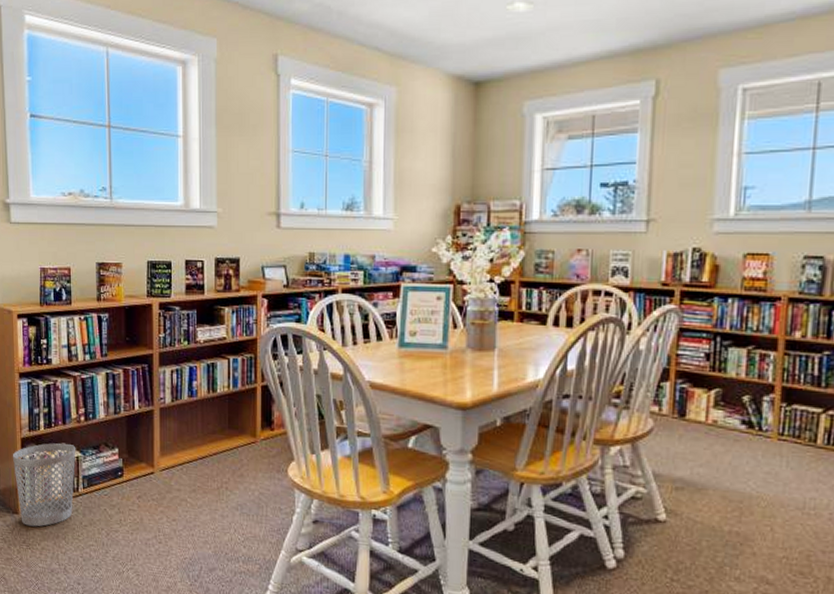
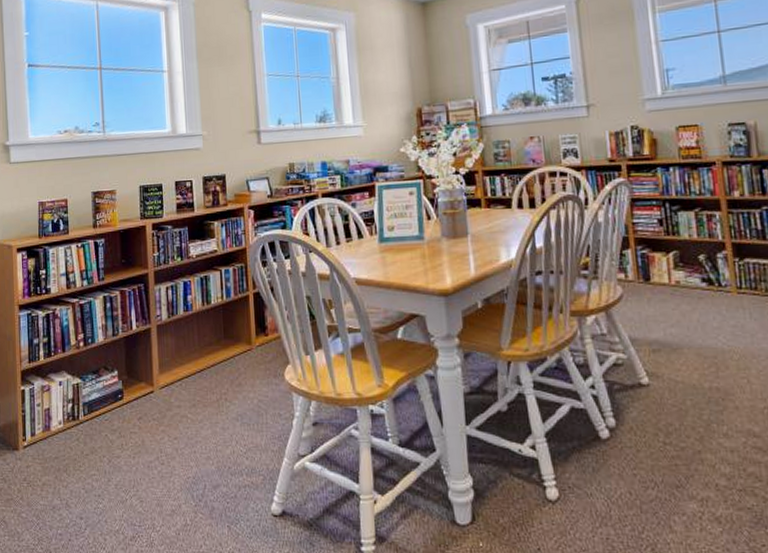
wastebasket: present [12,443,76,527] -> none [12,371,76,462]

